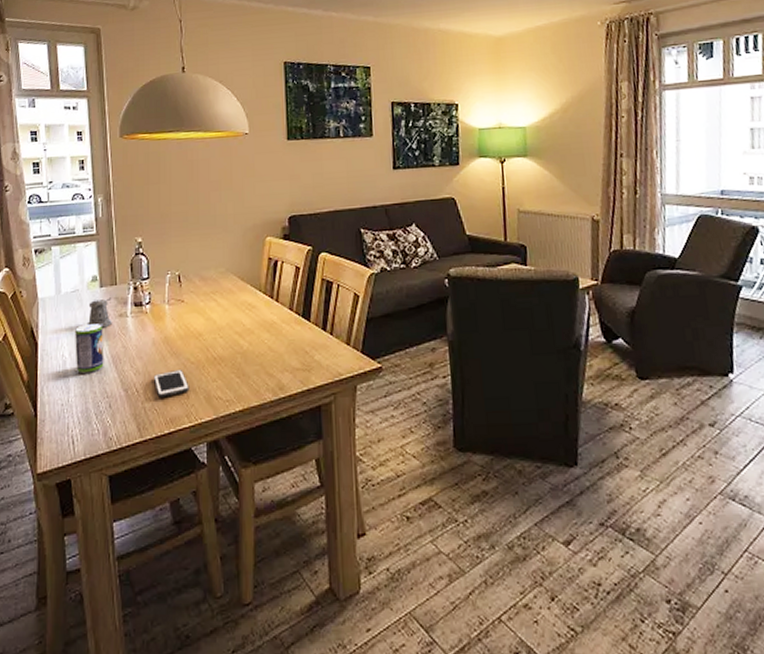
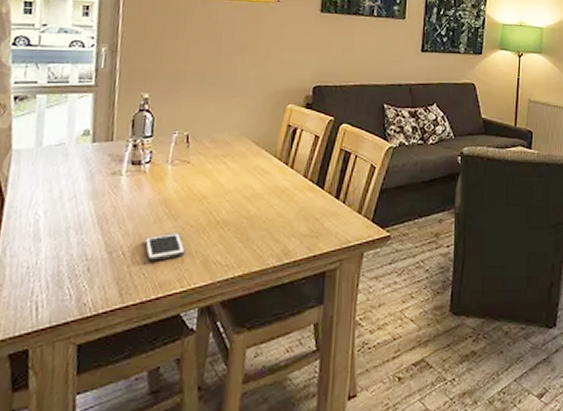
beverage can: present [74,322,104,374] -> none [51,179,91,234]
pepper shaker: present [87,297,112,328] -> none [70,154,106,186]

